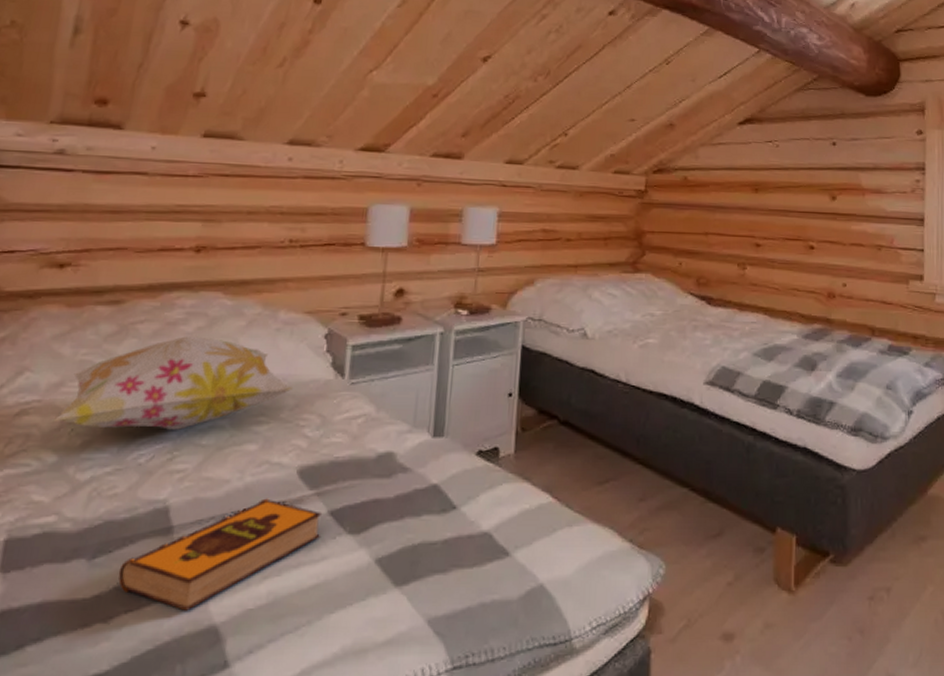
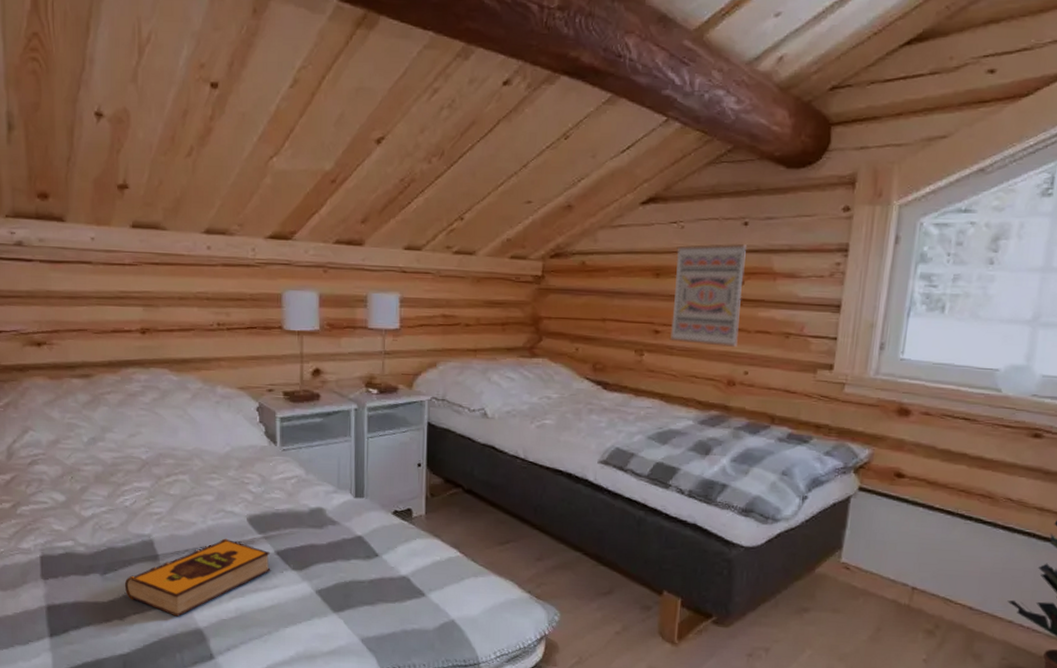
decorative pillow: present [50,336,292,430] -> none [54,406,235,482]
wall art: none [770,161,837,259] -> present [669,243,748,347]

